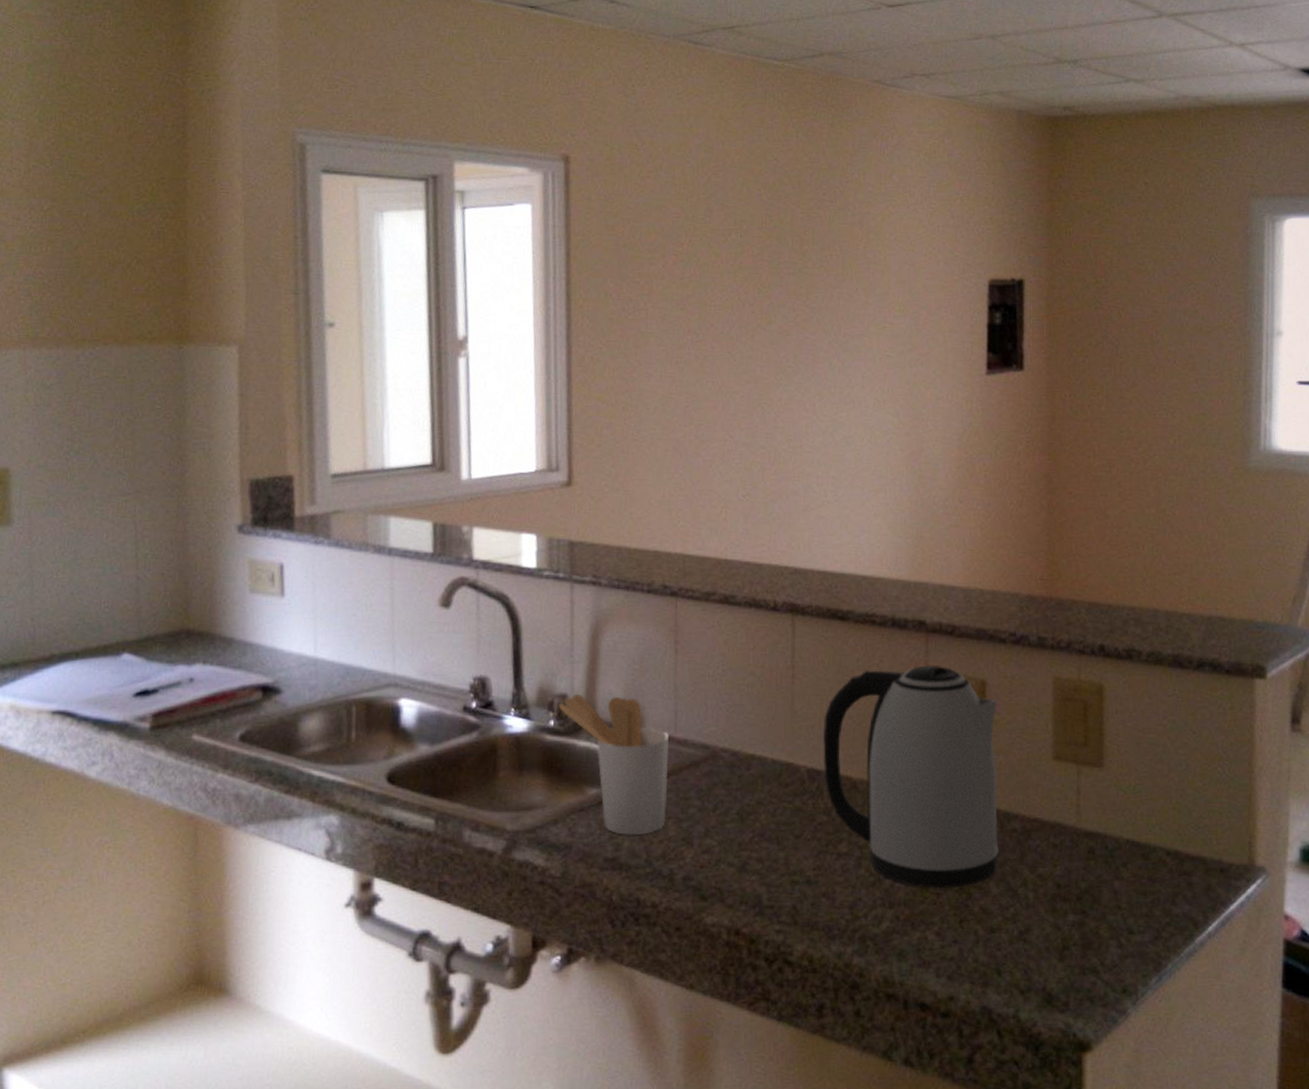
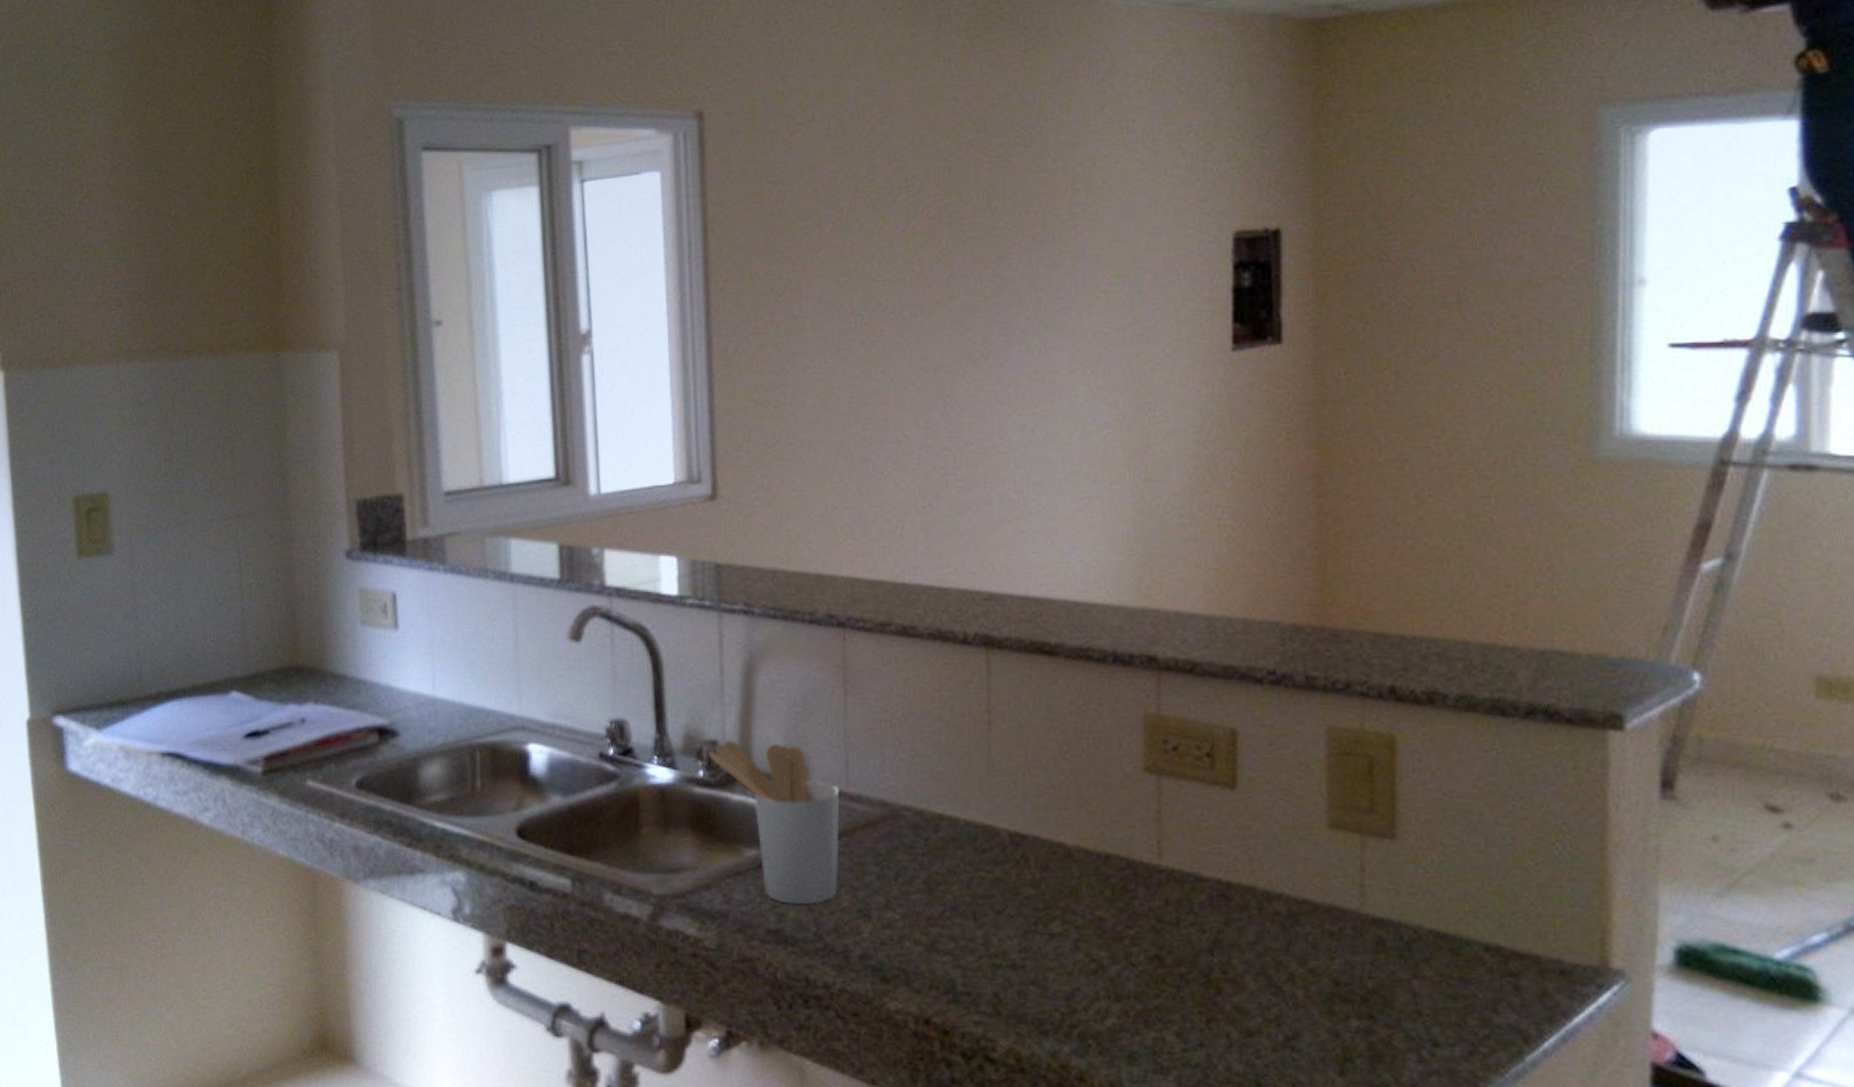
kettle: present [822,665,999,888] -> none [1027,710,1256,981]

